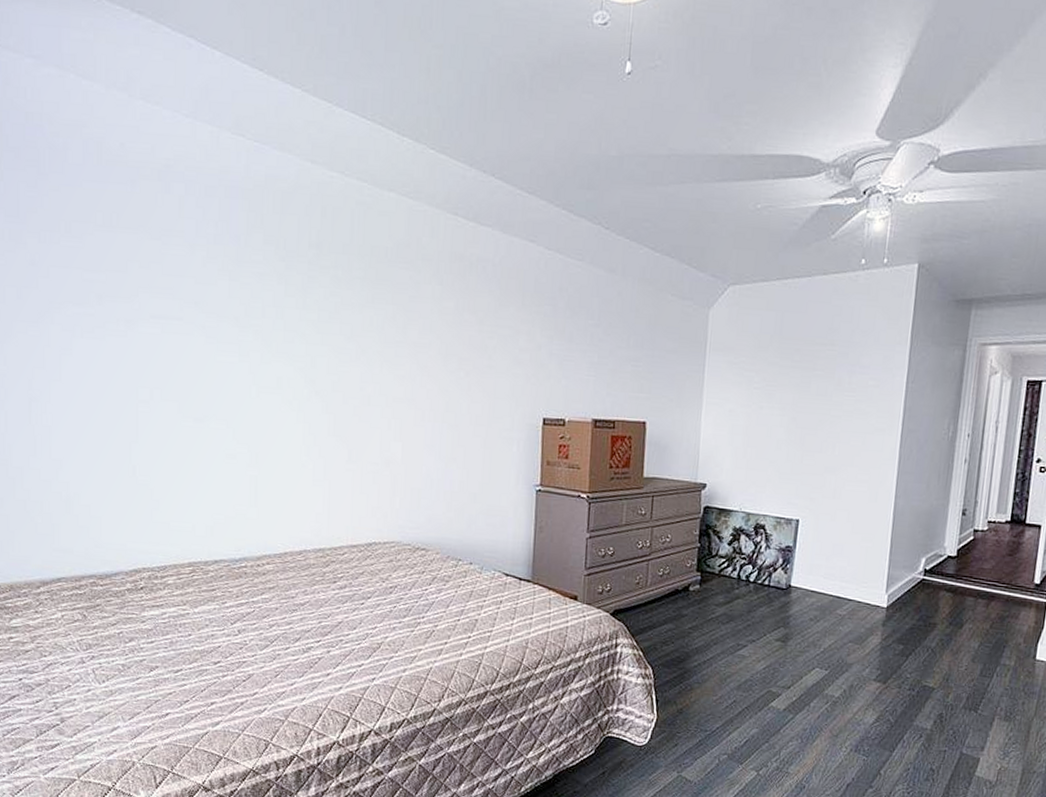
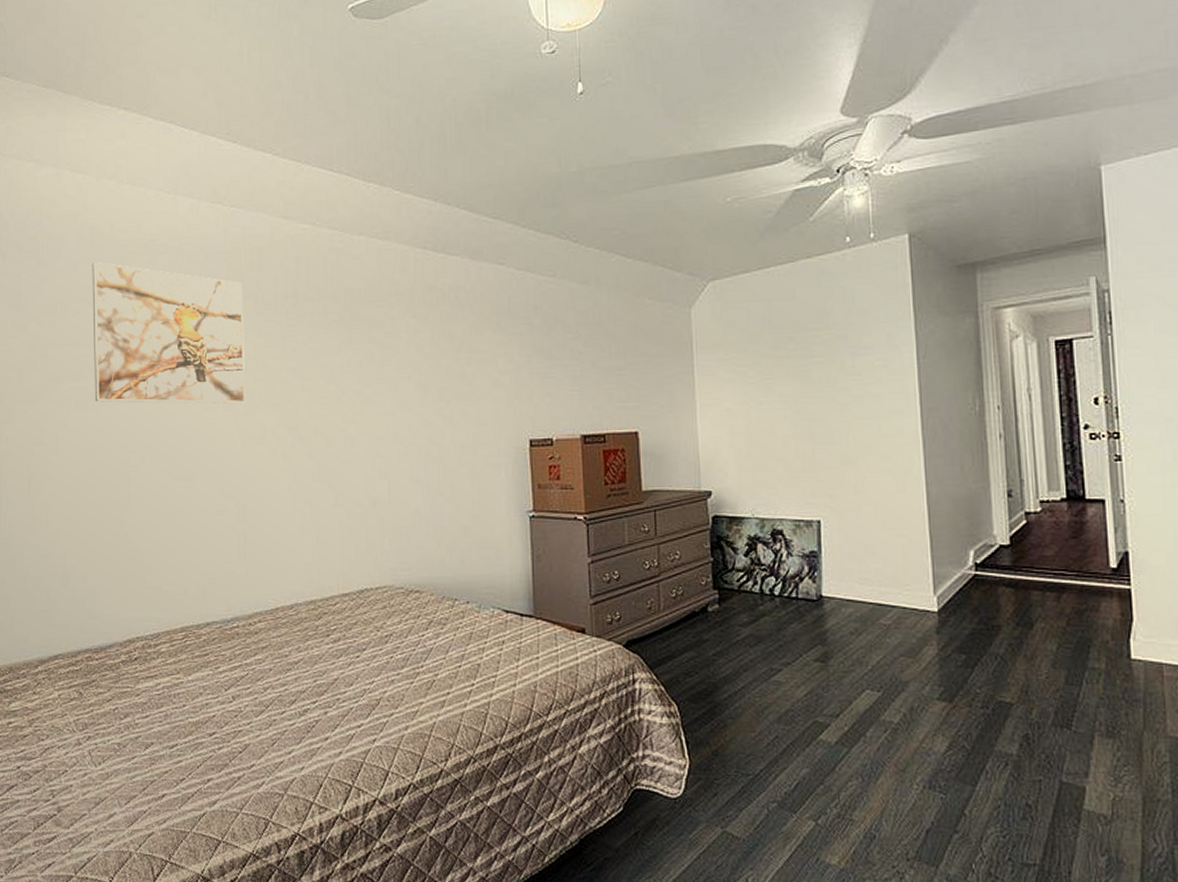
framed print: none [99,180,264,351] -> present [92,261,245,404]

